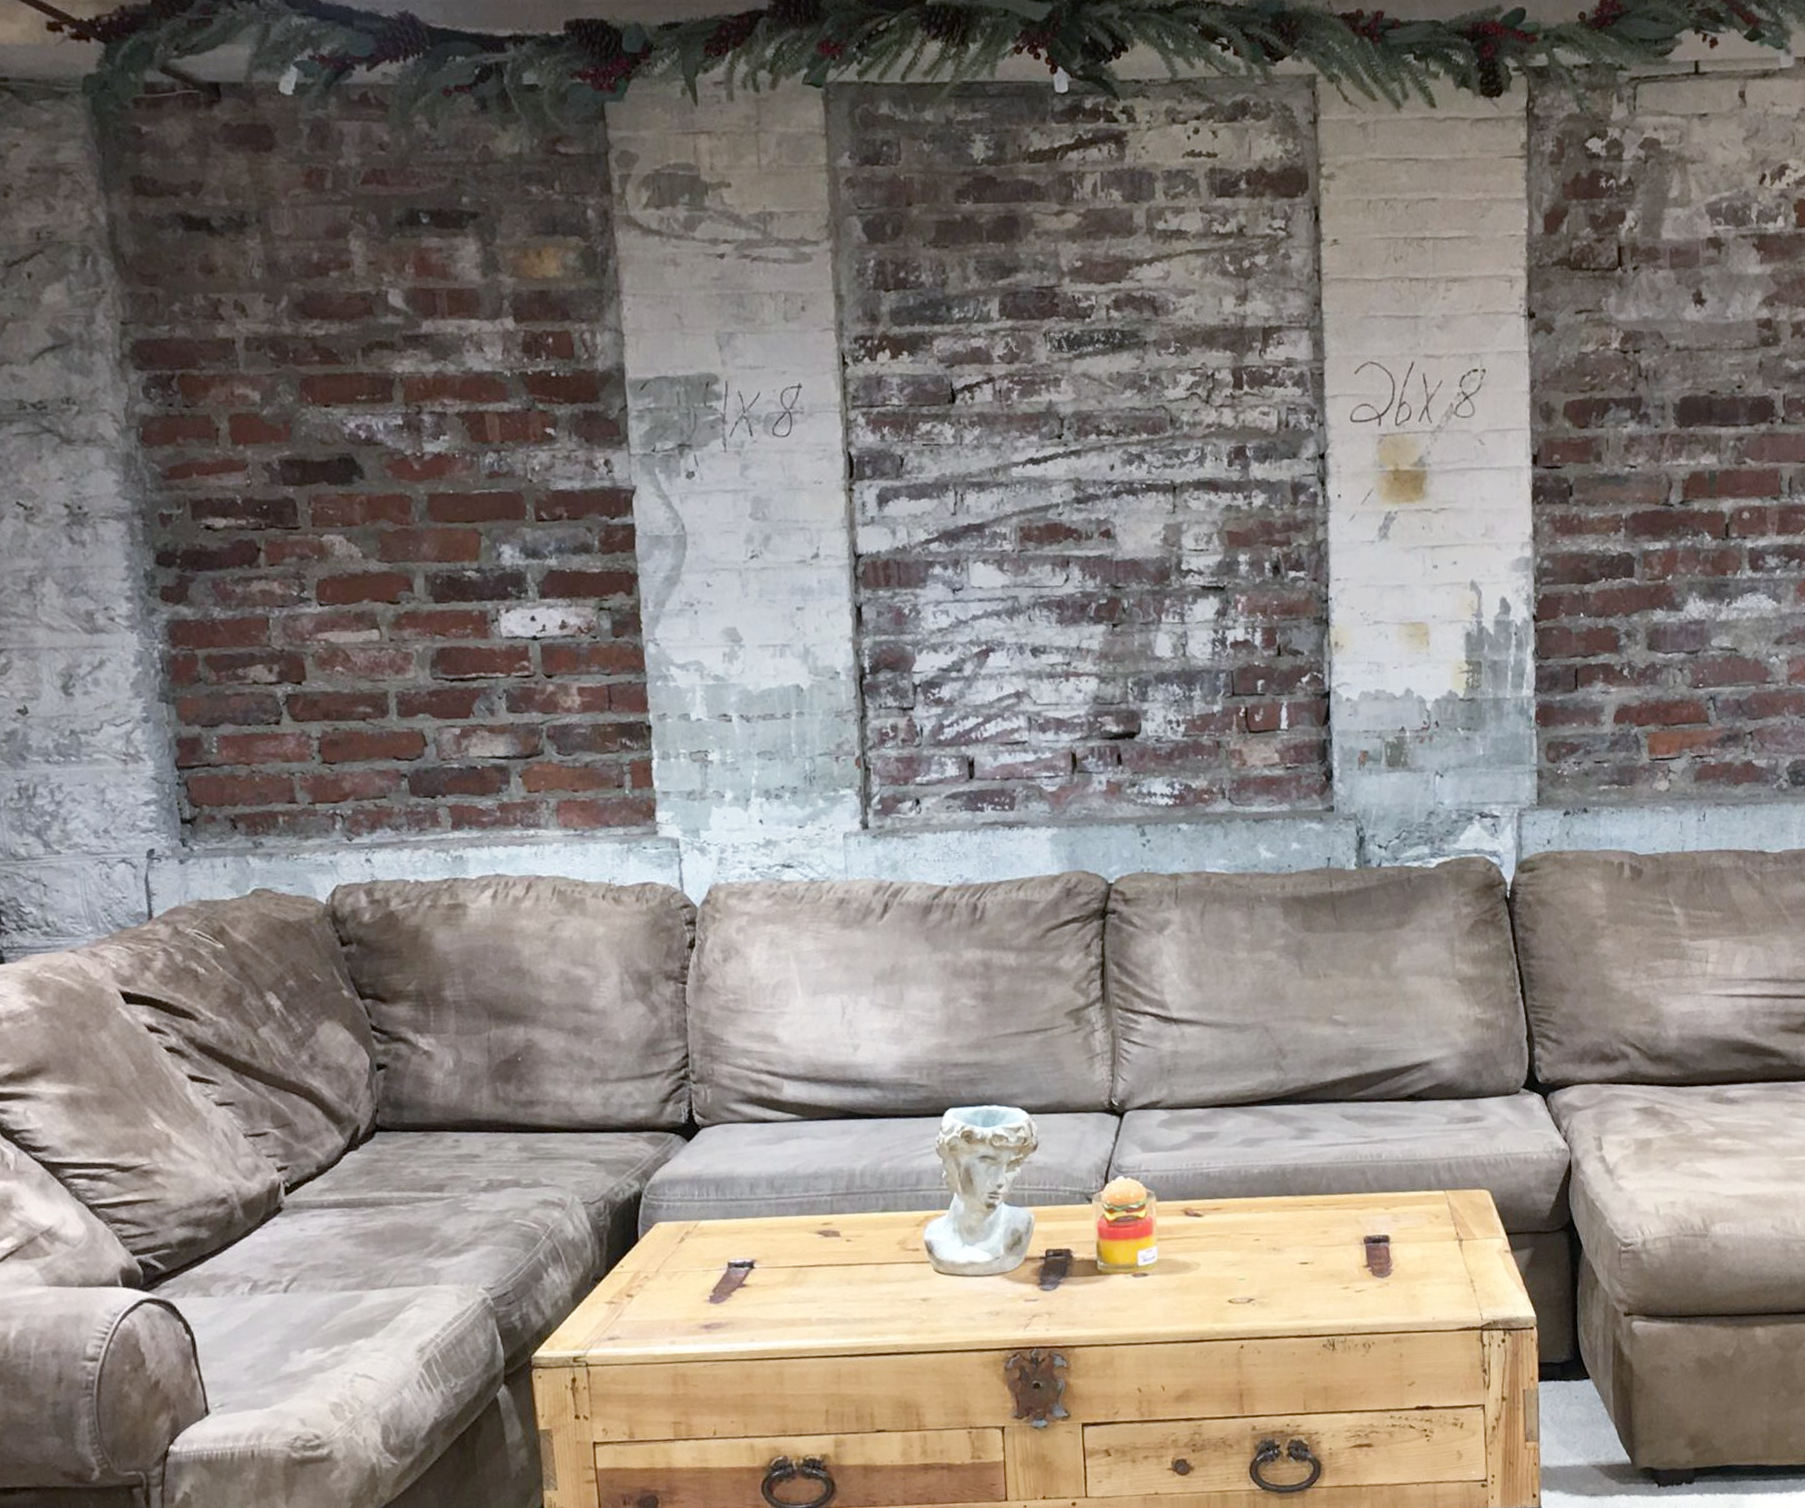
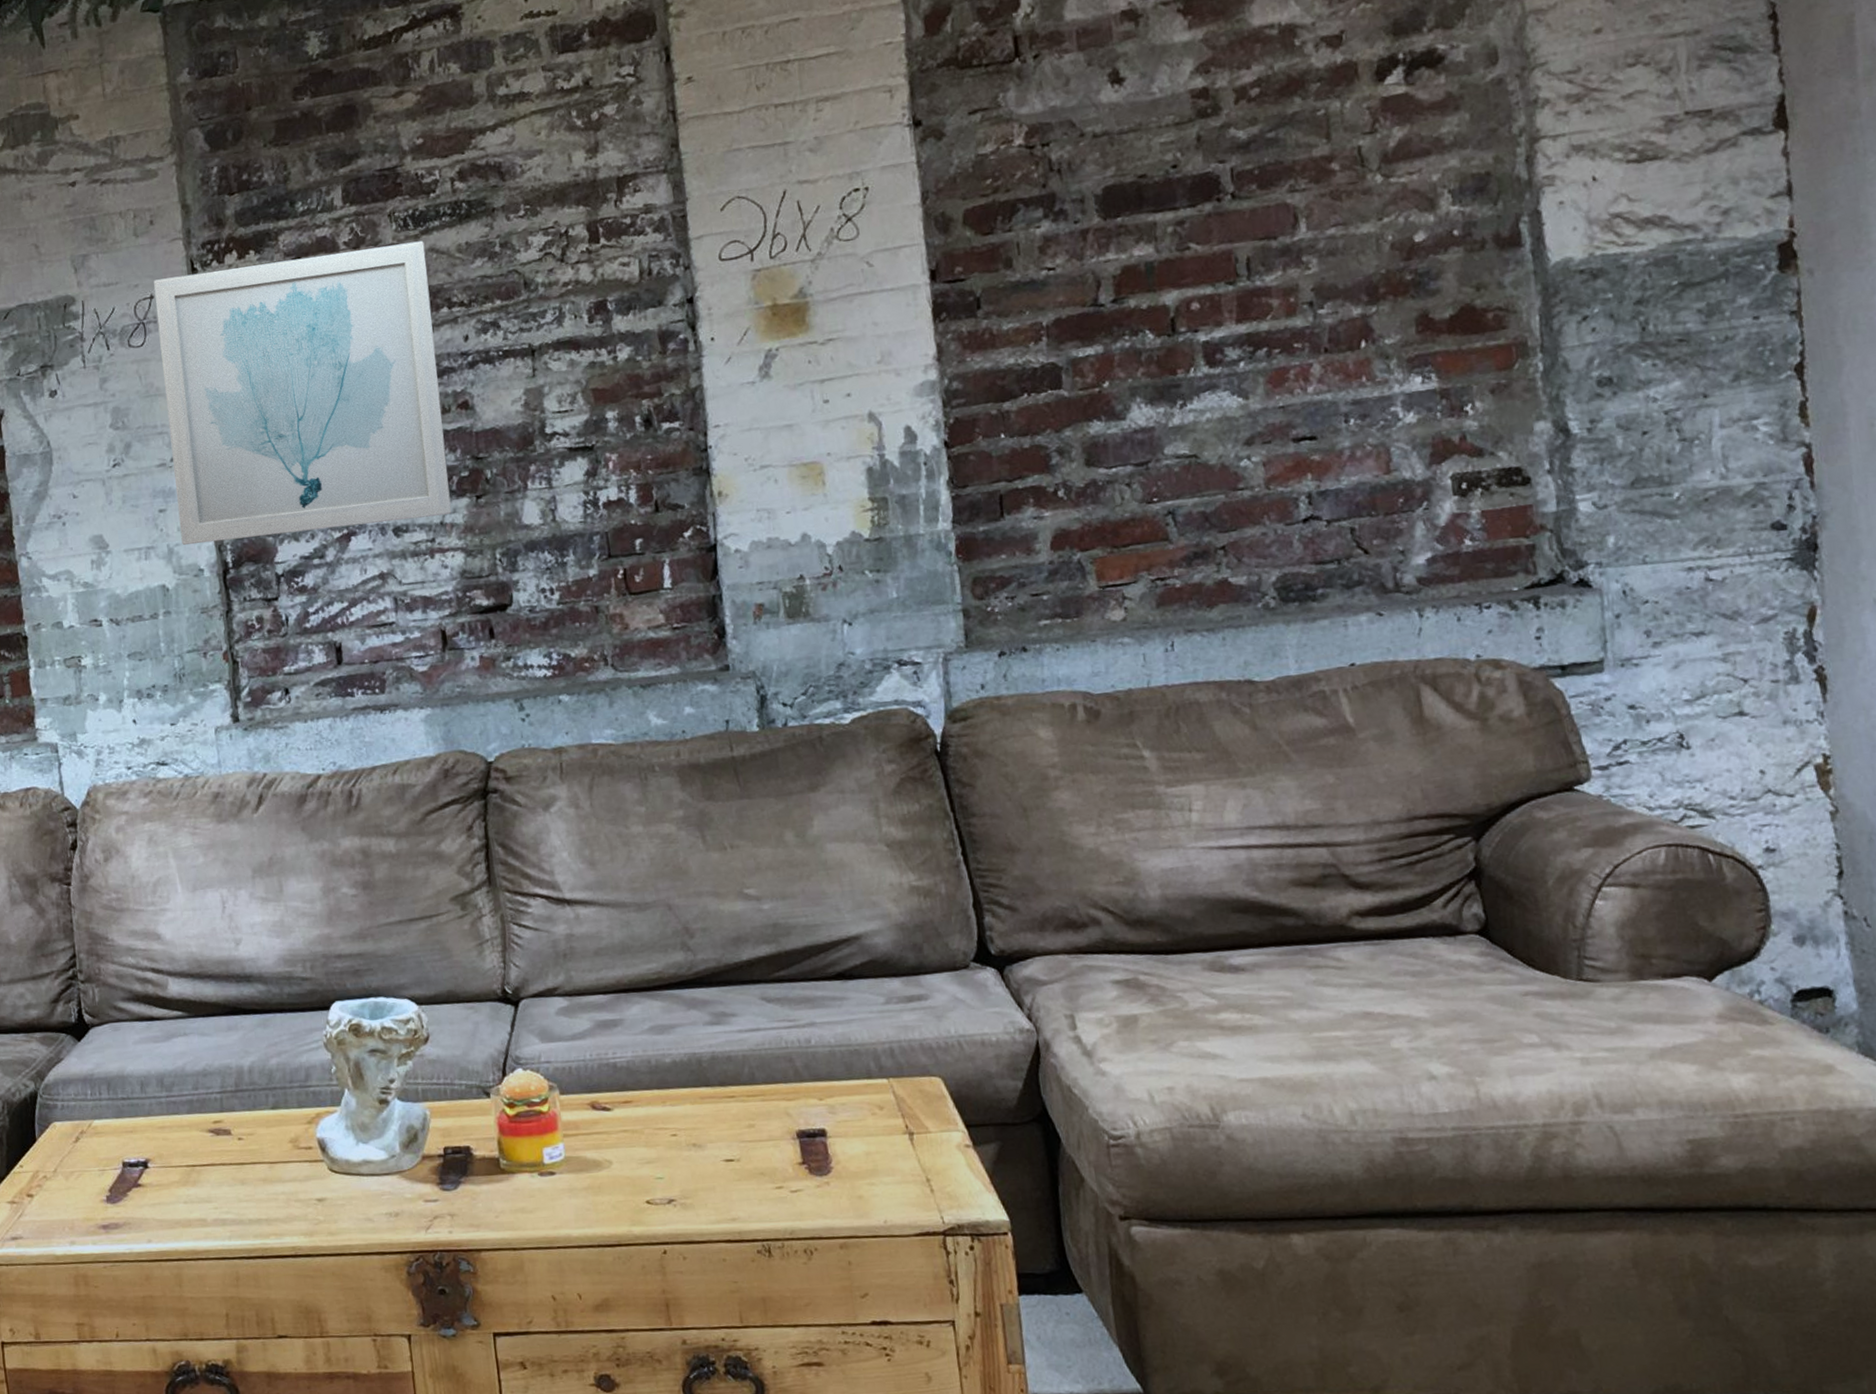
wall art: none [802,364,1088,646] -> present [154,240,452,545]

